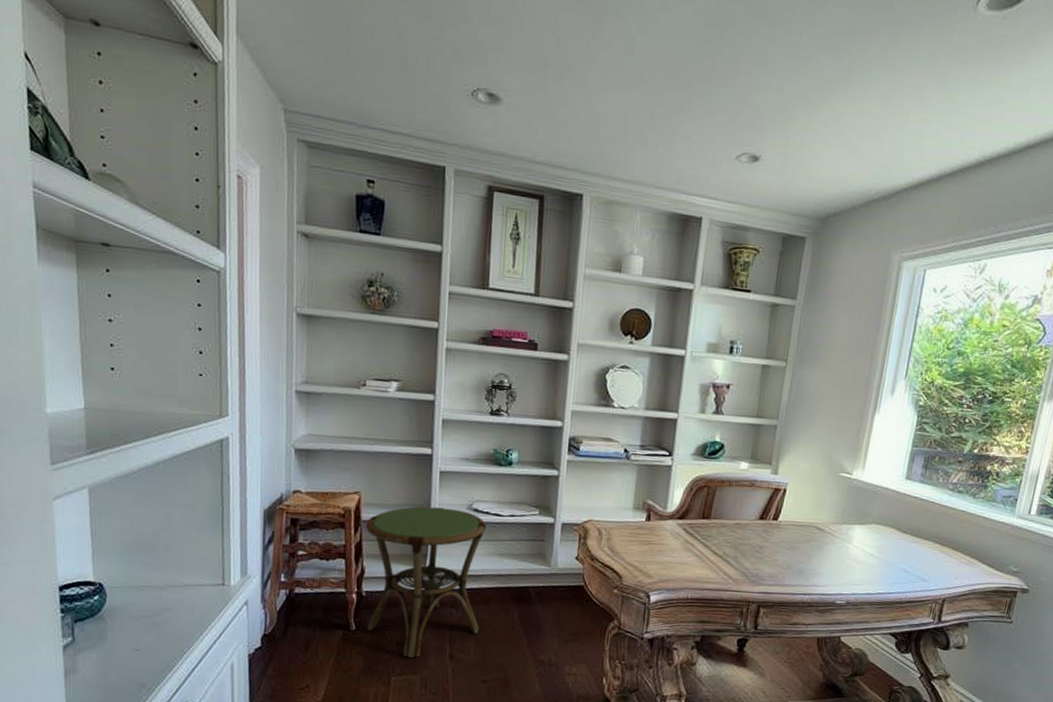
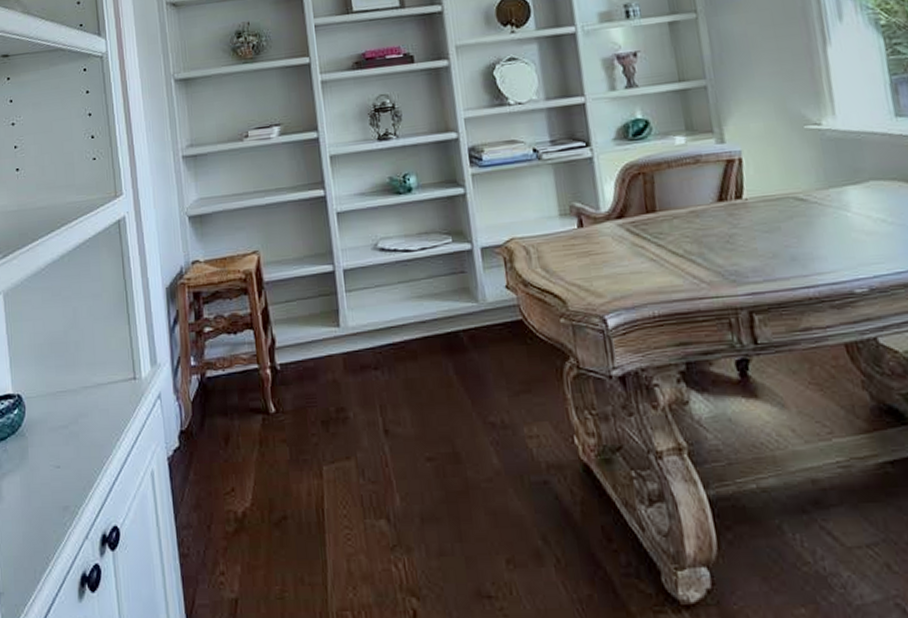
side table: present [365,506,487,658] -> none [269,252,412,440]

